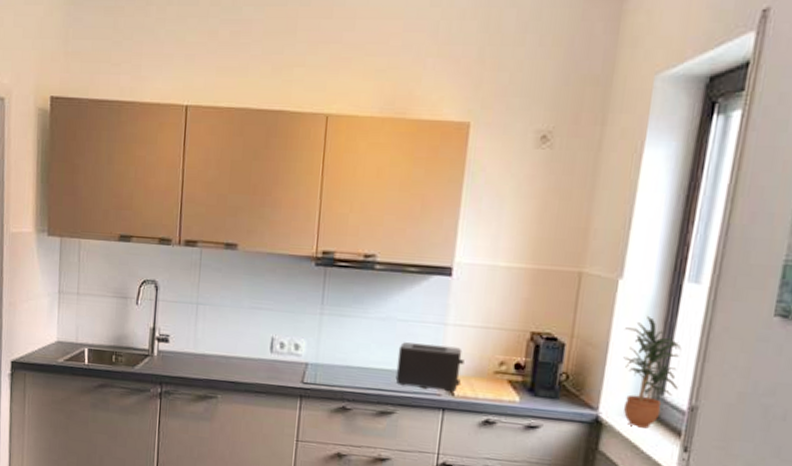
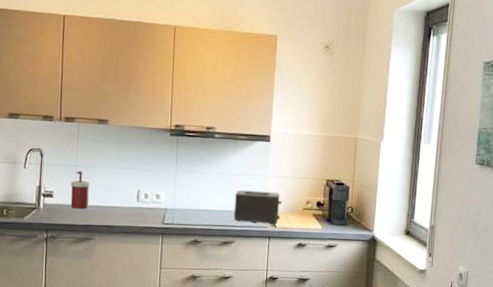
soap dispenser: none [189,309,214,359] -> present [70,170,90,209]
potted plant: present [623,315,682,429] -> none [387,166,423,242]

